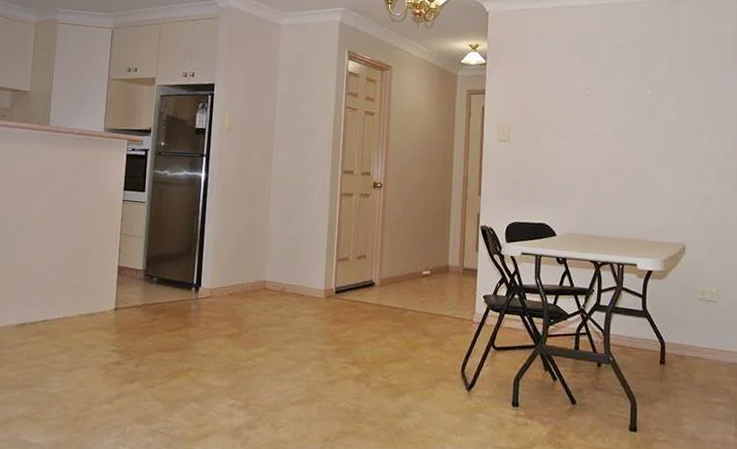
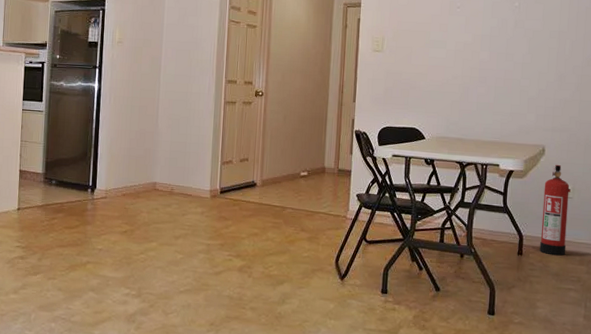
fire extinguisher: none [684,265,715,366] -> present [539,165,571,256]

